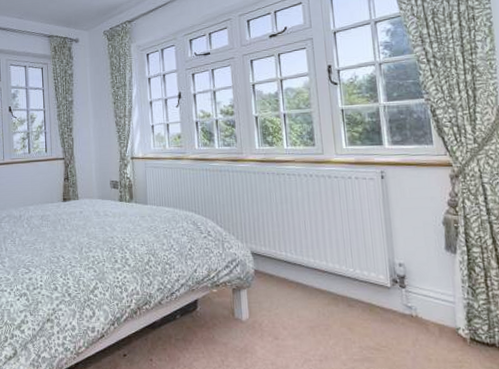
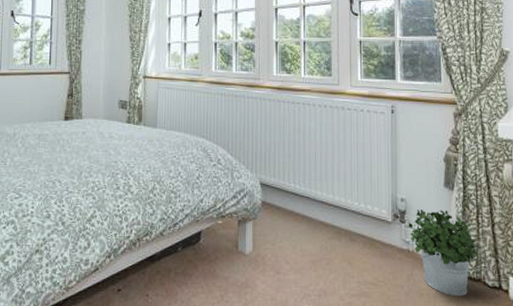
potted plant: none [408,274,490,362] -> present [408,210,478,297]

